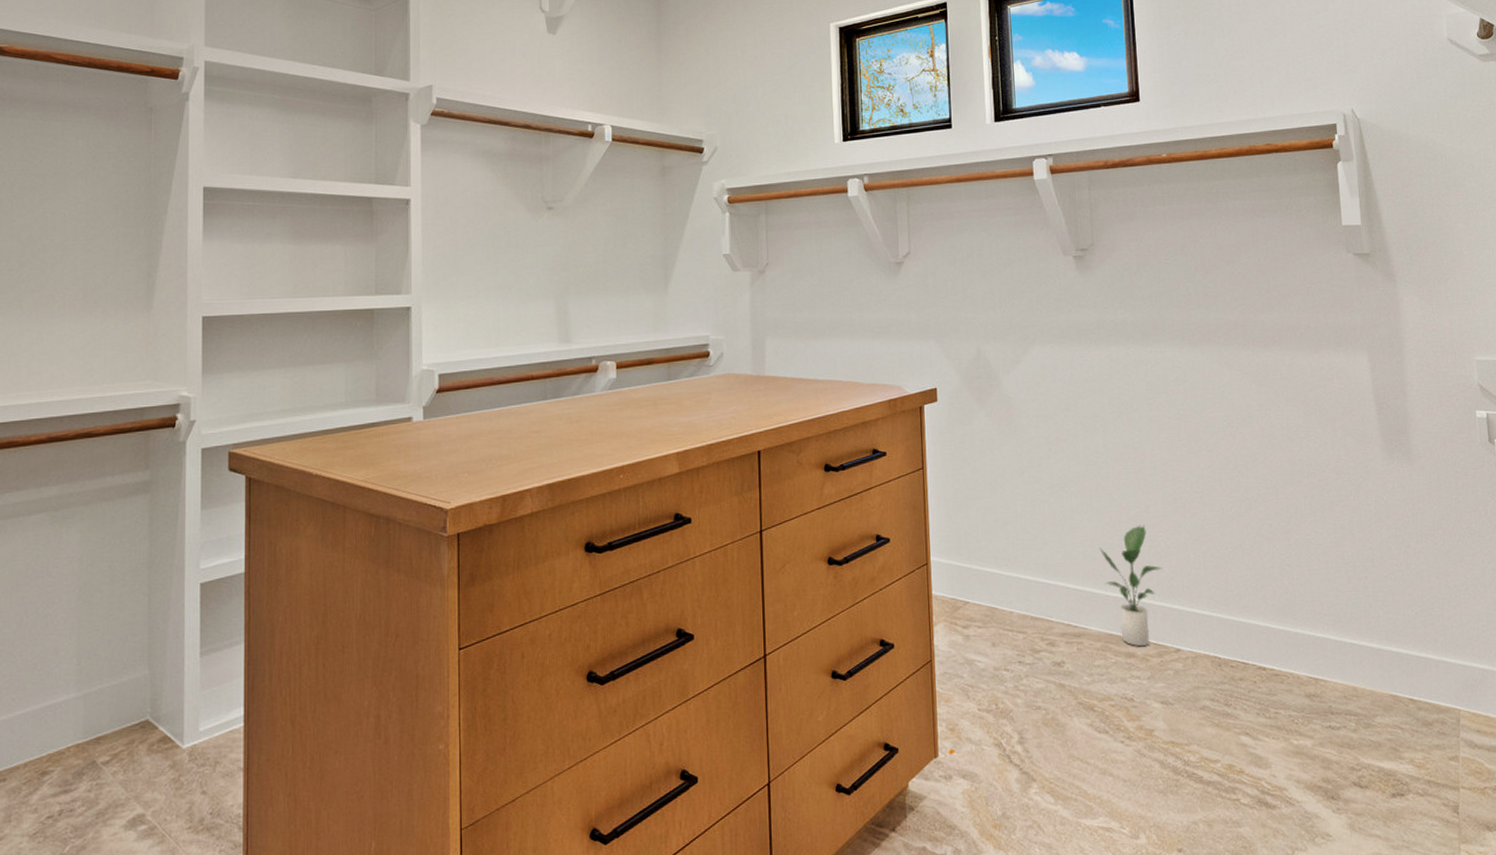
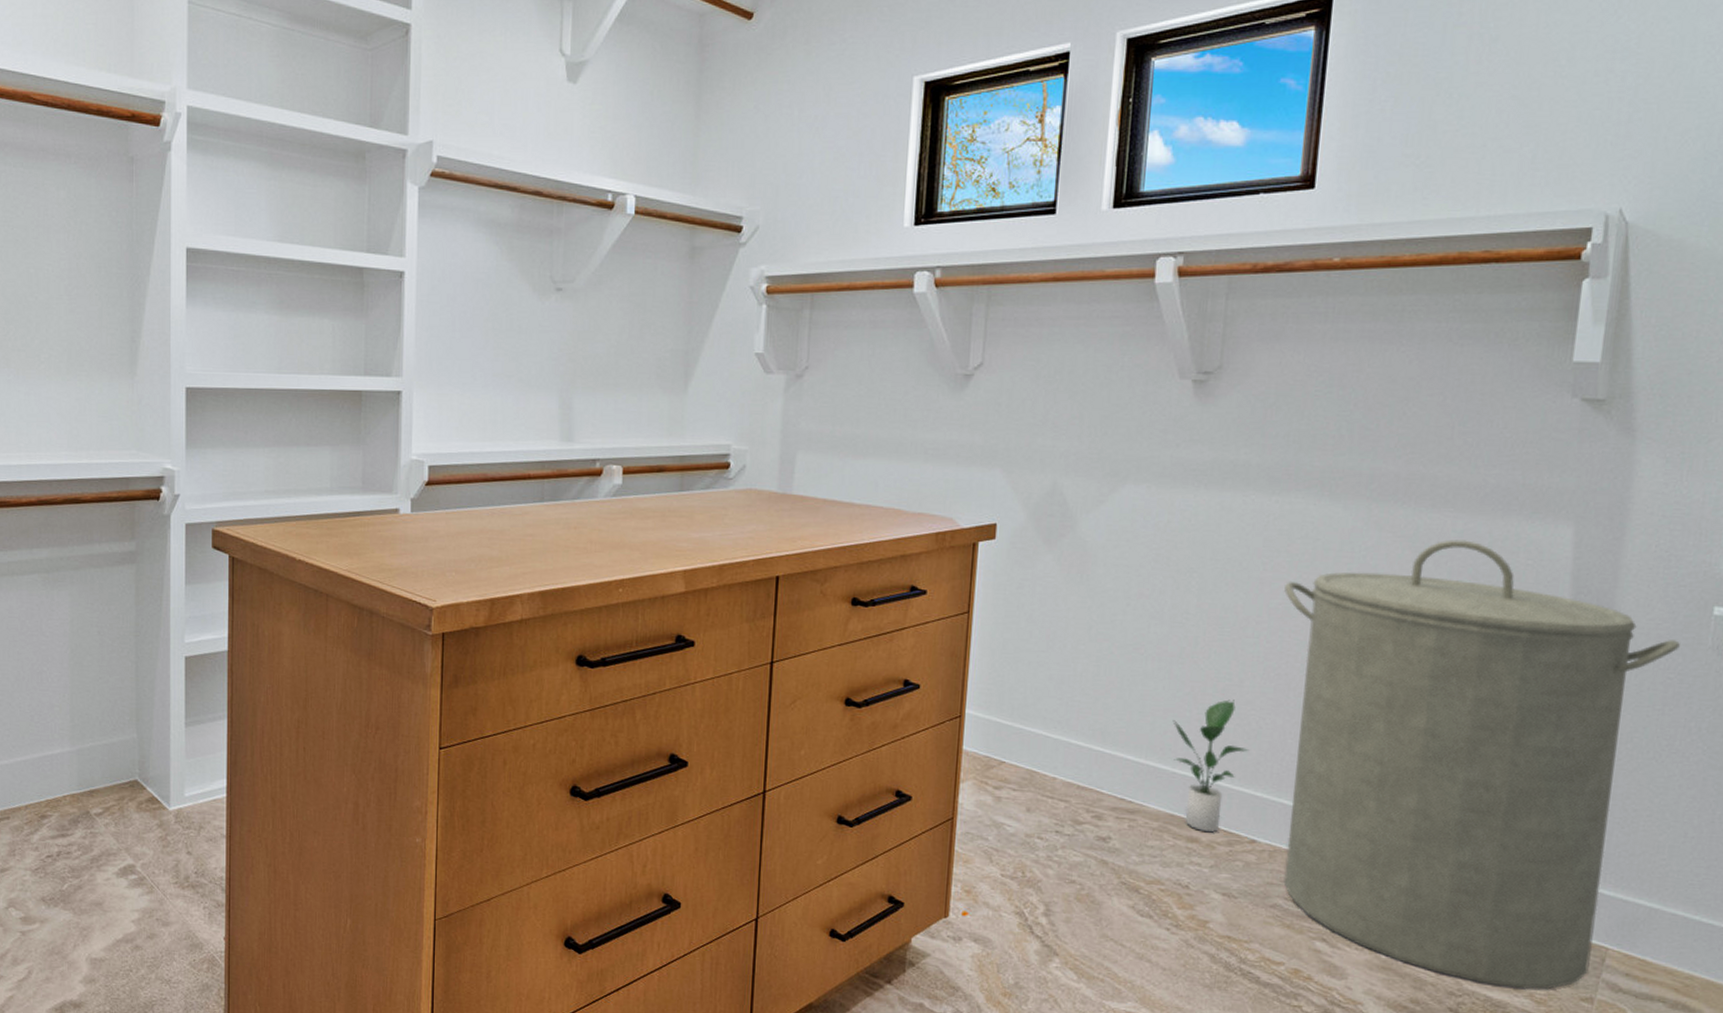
laundry hamper: none [1168,372,1459,756] -> present [1283,539,1680,990]

